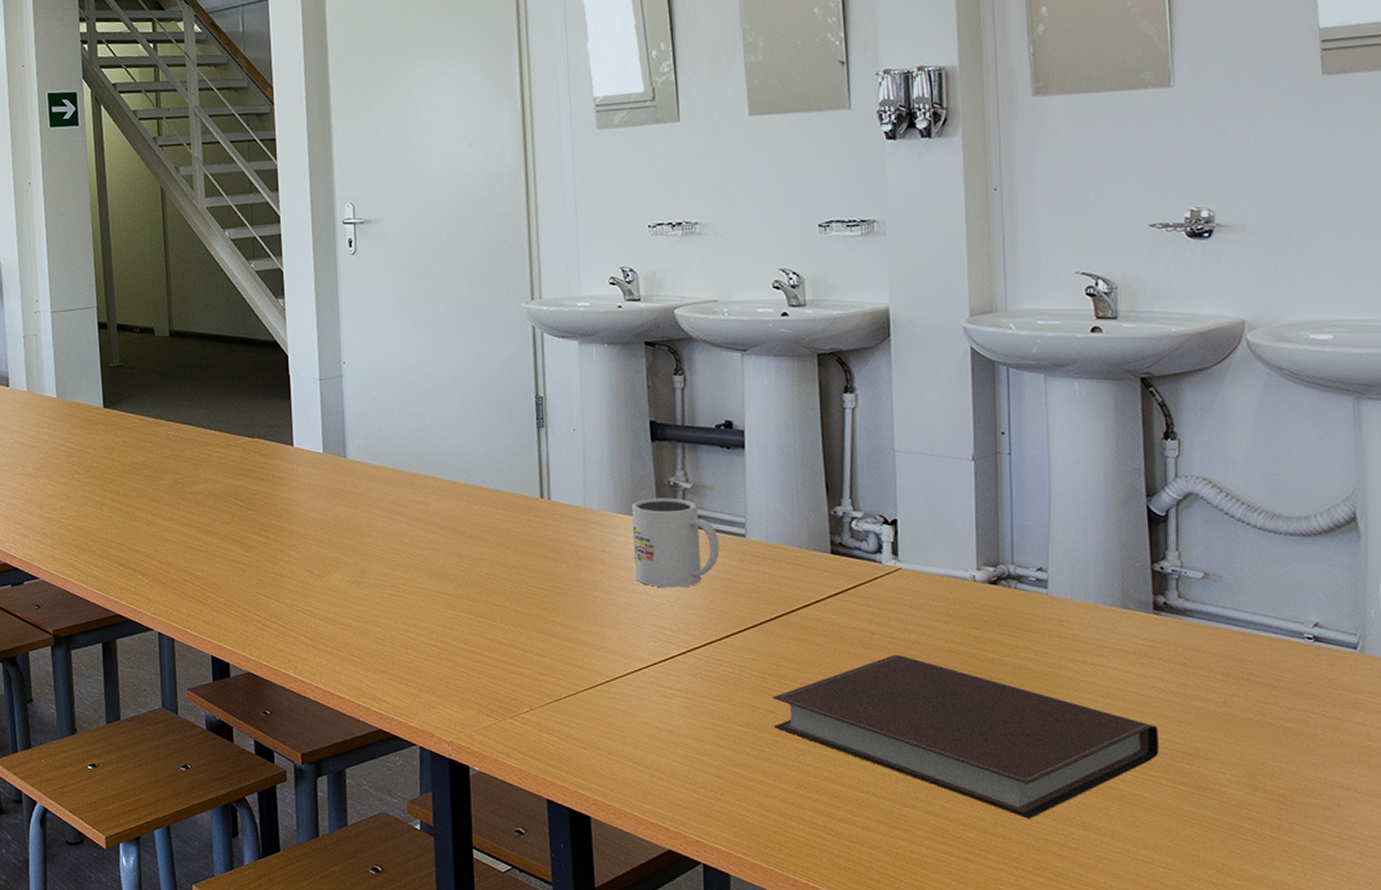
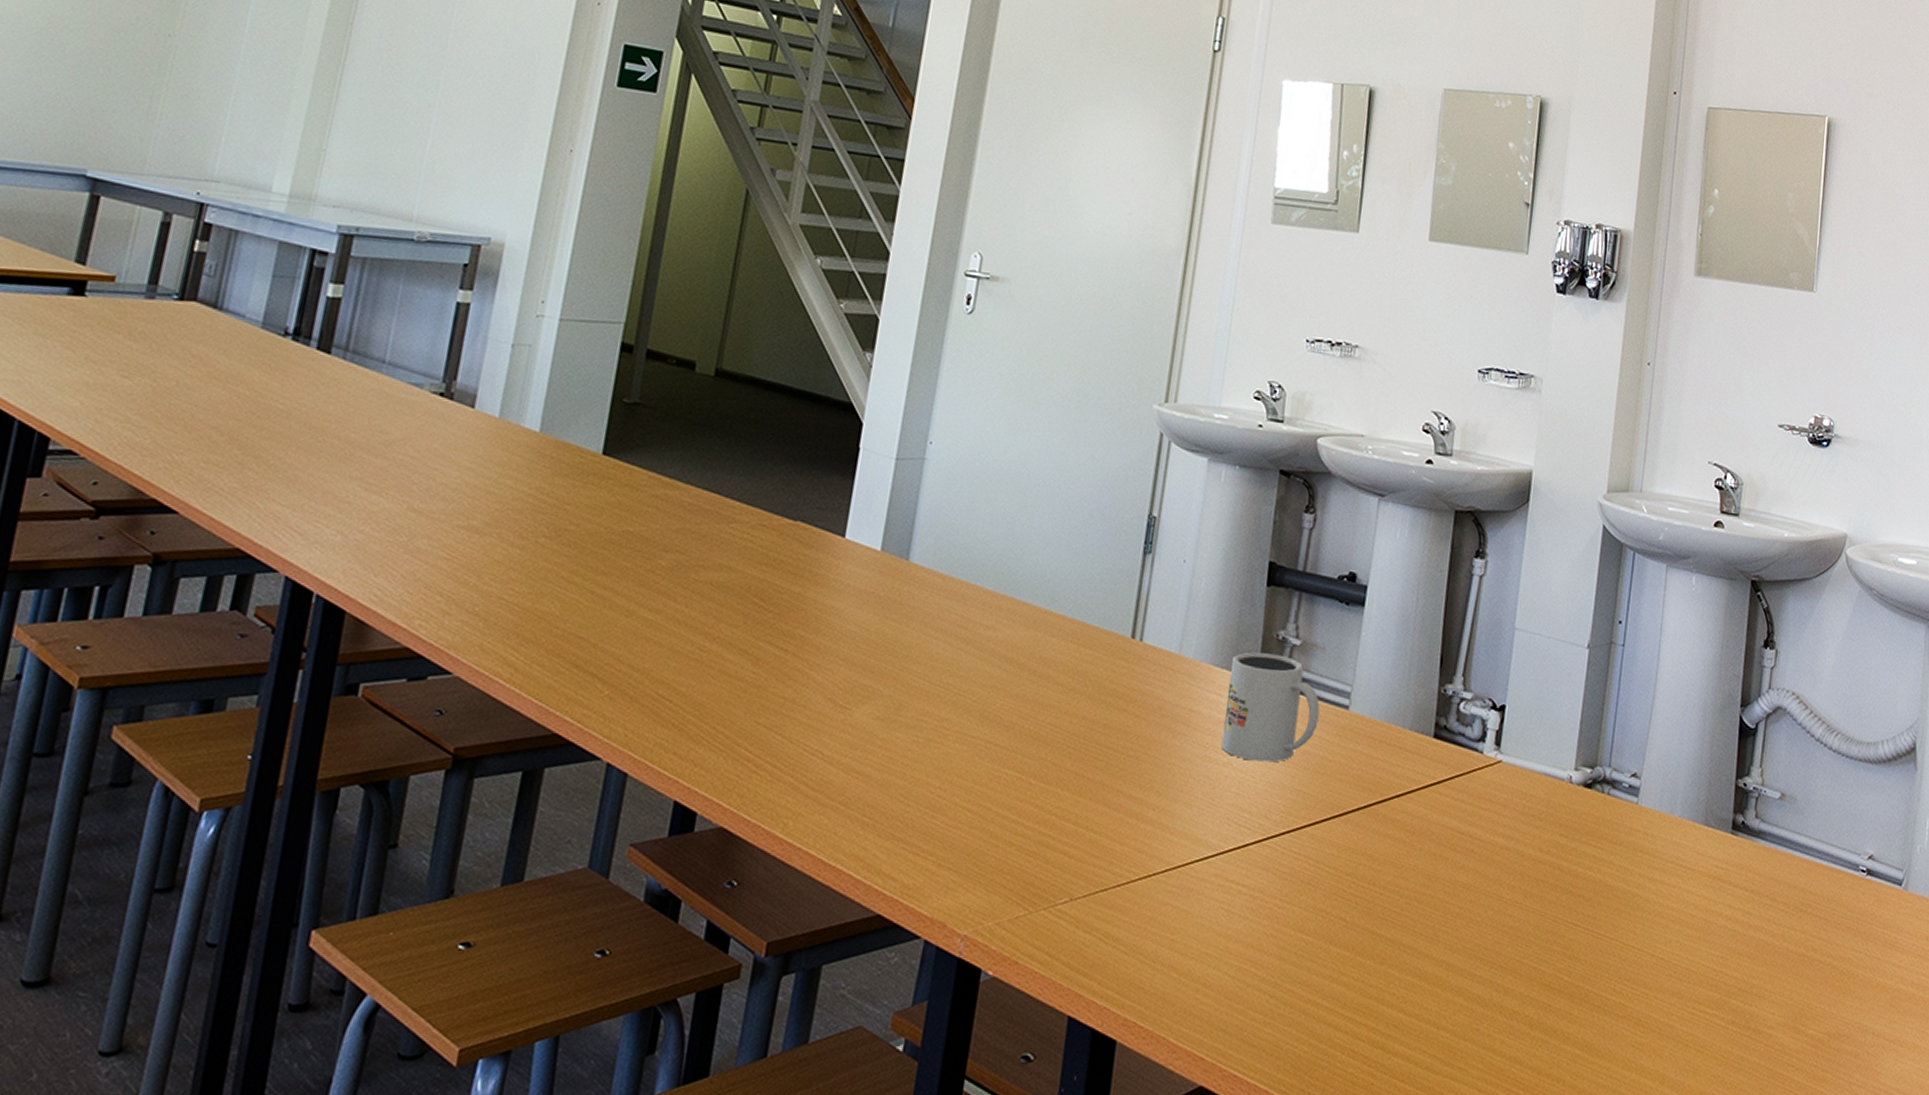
notebook: present [771,654,1160,819] -> none [1341,859,1720,1059]

